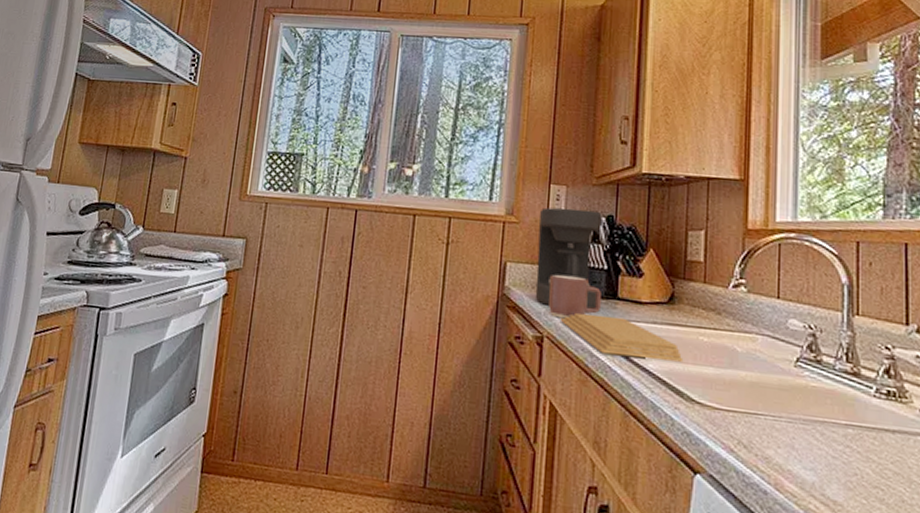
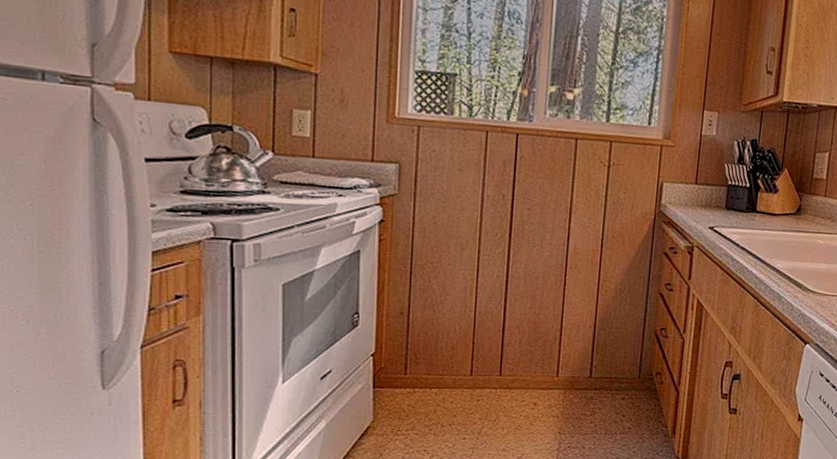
coffee maker: present [535,207,602,309] -> none [687,132,748,221]
mug: present [548,274,601,319] -> none [699,192,743,231]
cutting board: present [559,314,684,362] -> none [708,225,804,261]

